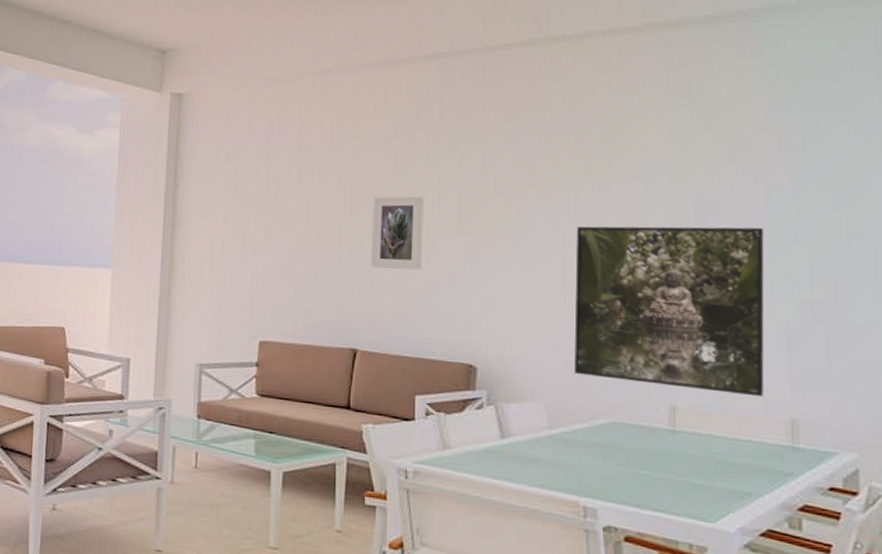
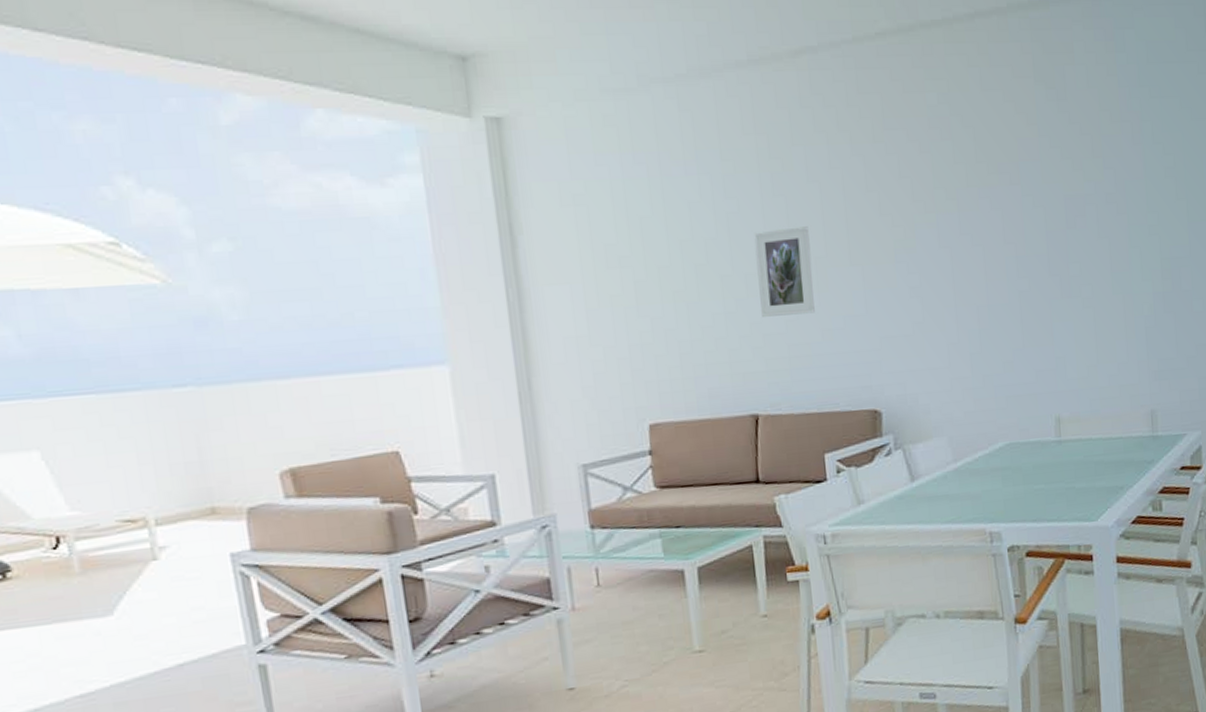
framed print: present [574,226,765,397] -> none [962,225,1129,402]

